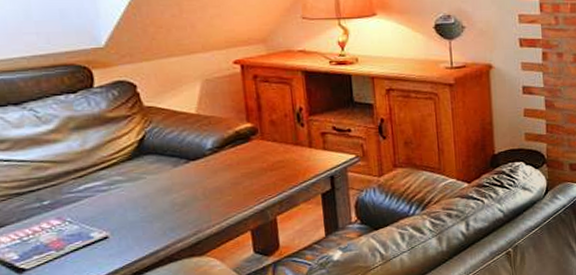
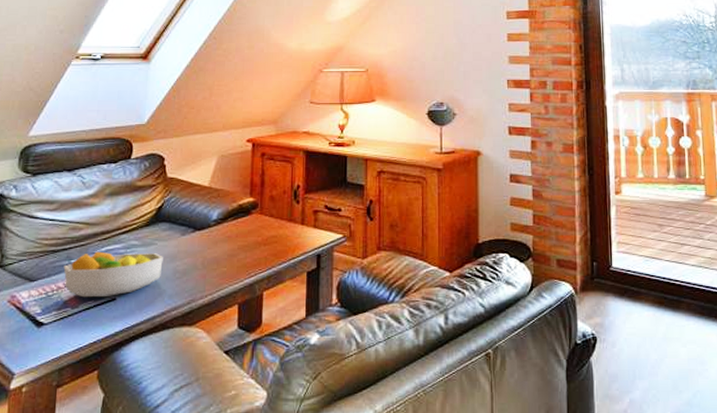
fruit bowl: none [35,187,157,239] -> present [63,251,163,298]

